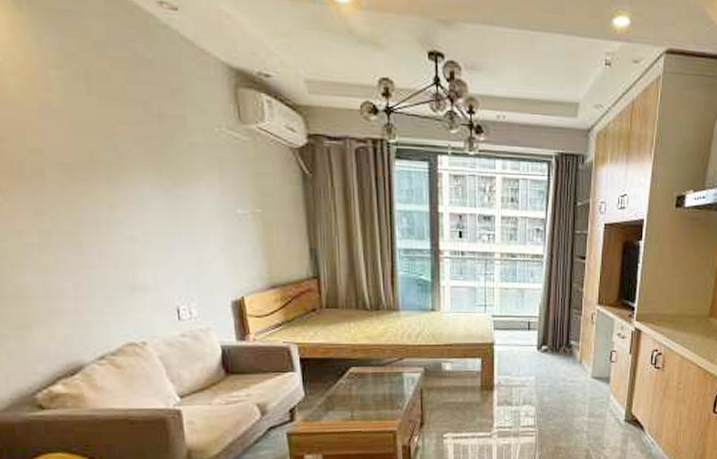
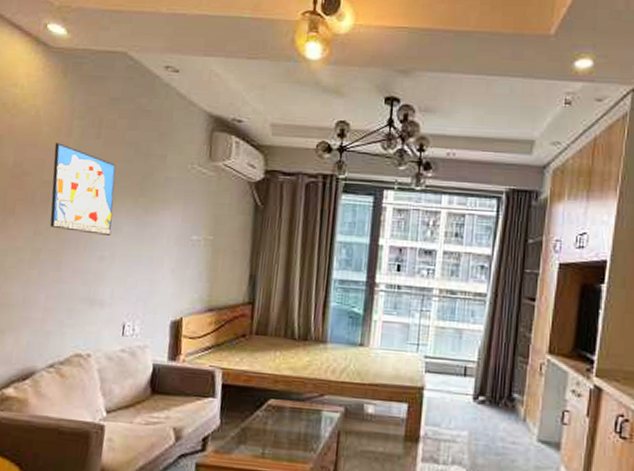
wall art: none [31,99,137,212] -> present [50,143,116,235]

